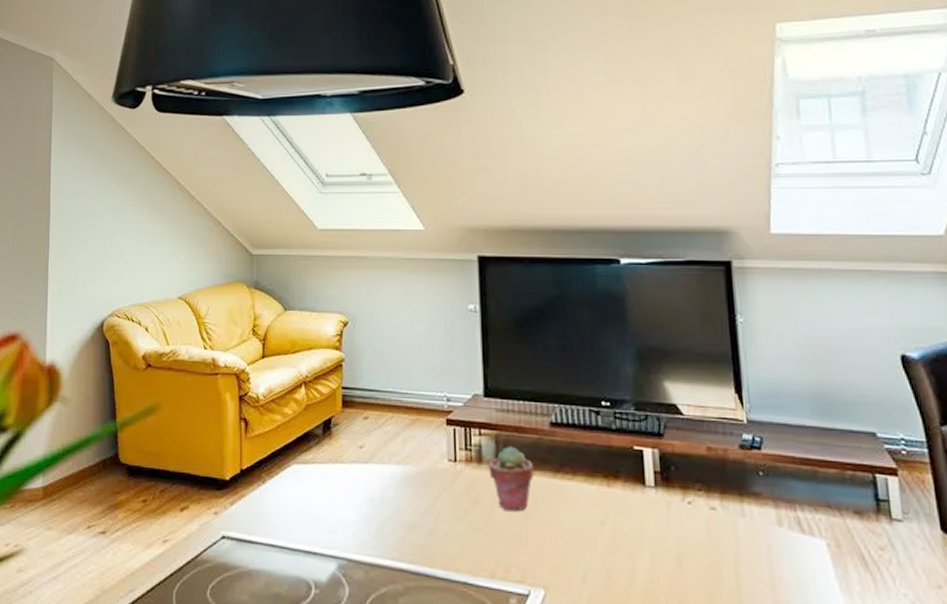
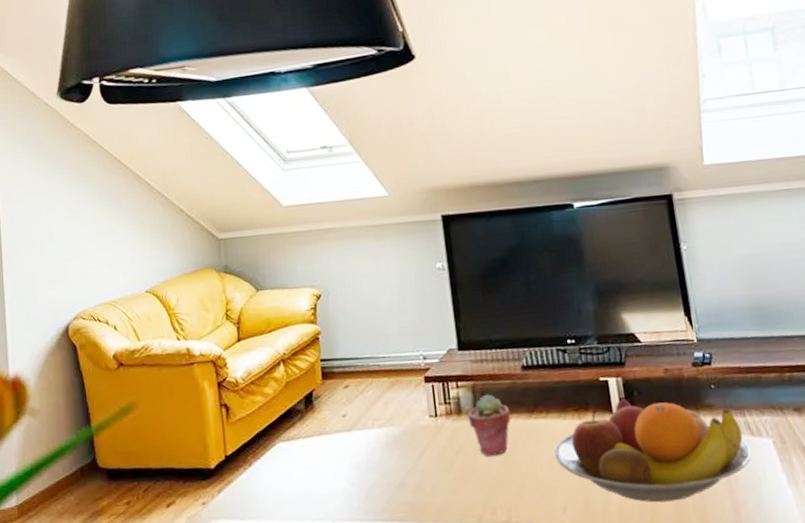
fruit bowl: none [579,472,800,591] -> present [555,399,752,503]

